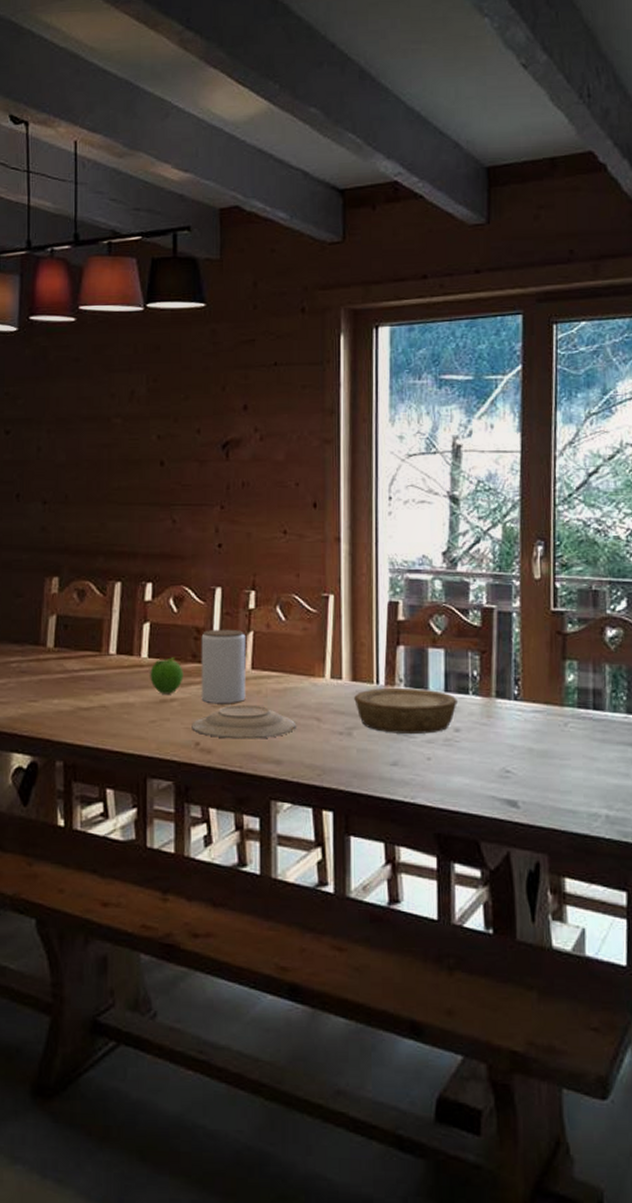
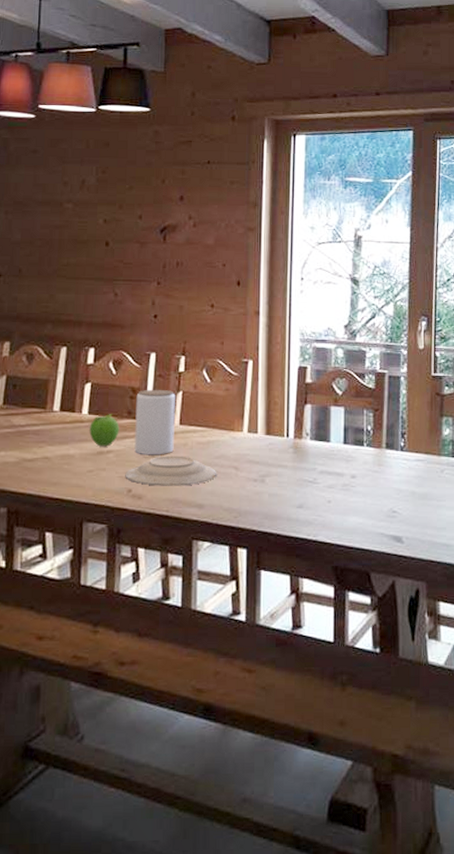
bowl: present [354,687,457,734] -> none [267,440,354,480]

